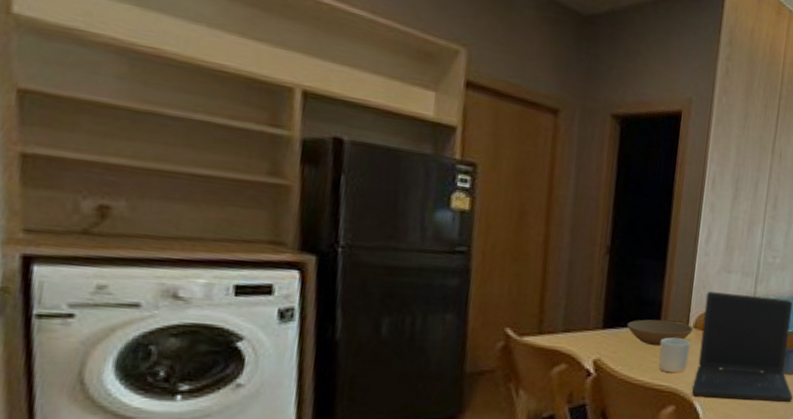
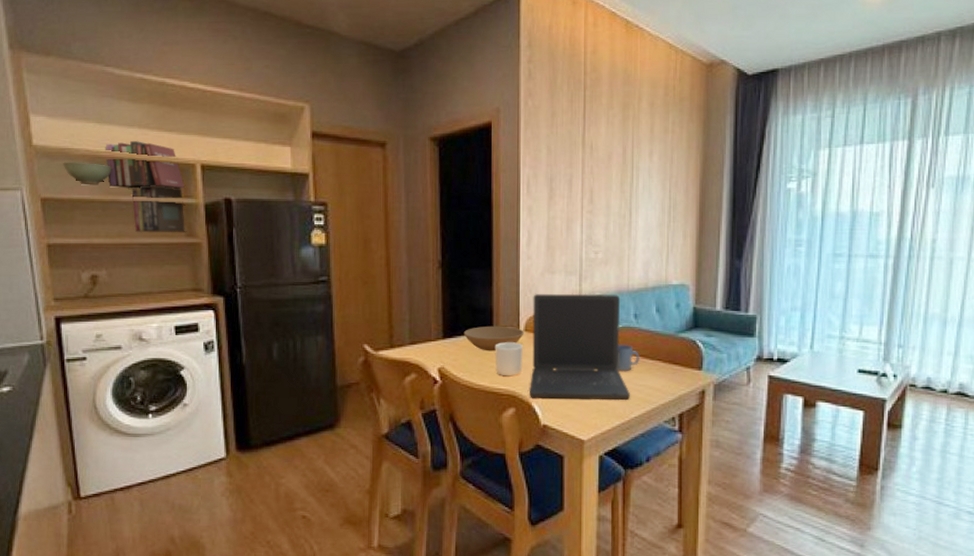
bowl: none [66,47,156,88] -> present [63,163,112,185]
books: none [146,37,274,115] -> present [105,141,185,190]
books: none [184,100,269,169] -> present [131,185,185,232]

